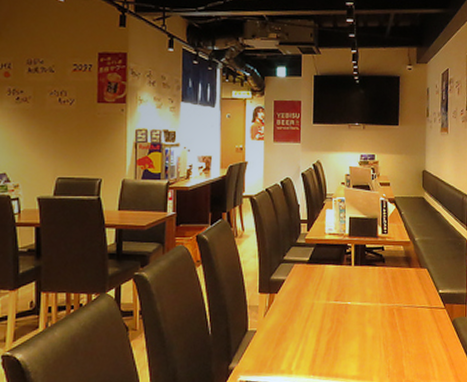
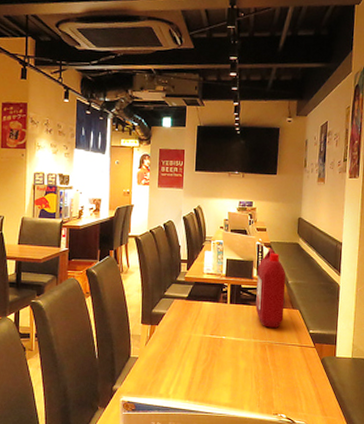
ketchup jug: none [382,203,413,290] -> present [255,248,286,328]

